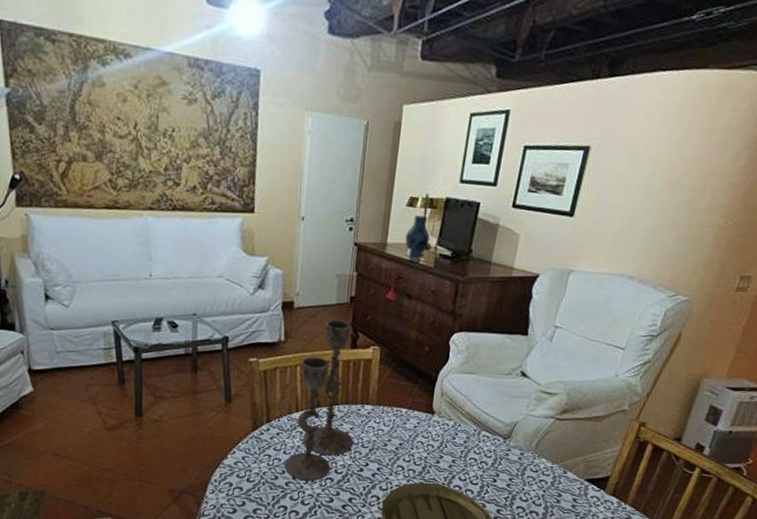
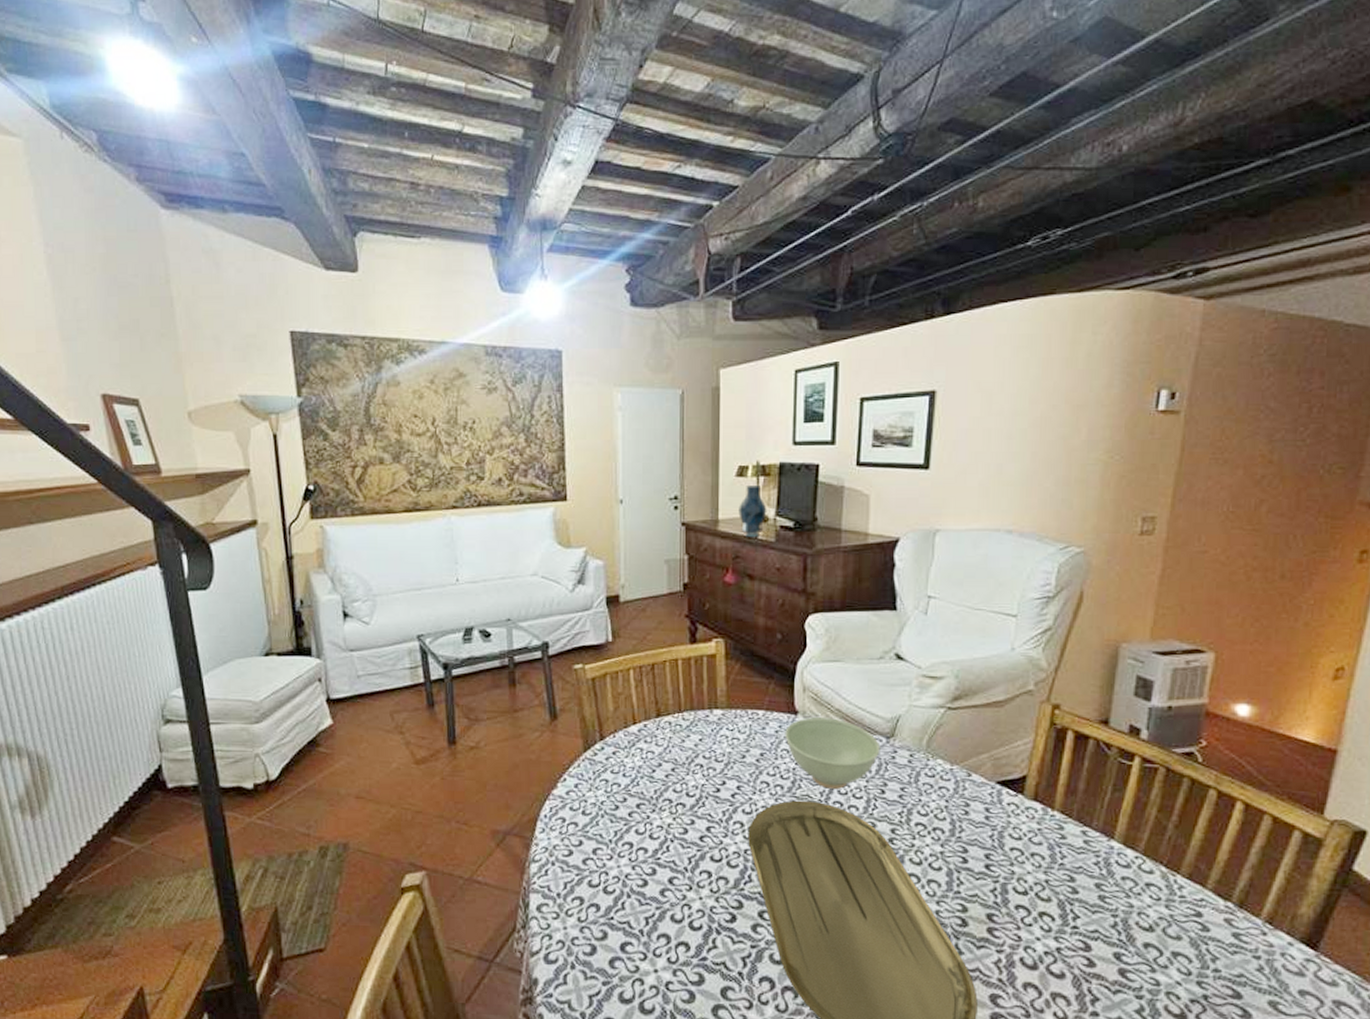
candlestick: present [285,320,353,481] -> none [626,612,704,809]
bowl: none [421,417,498,476] -> present [785,717,881,789]

